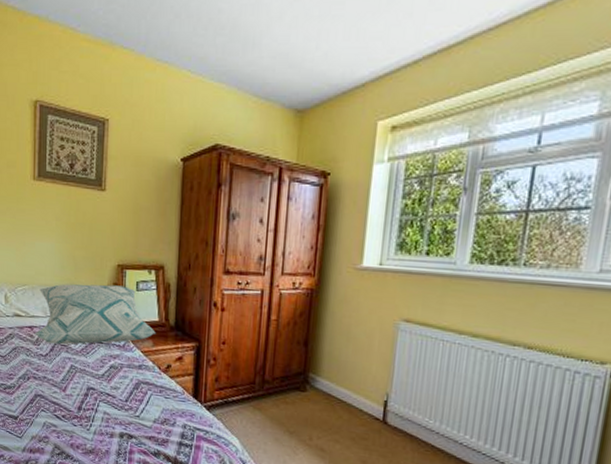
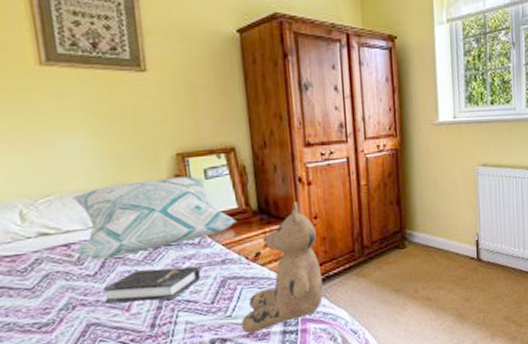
hardback book: none [50,359,121,390] -> present [104,266,201,304]
teddy bear: none [146,324,222,437] -> present [241,202,324,334]

